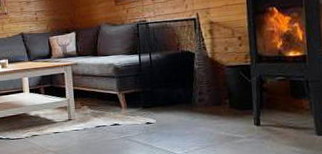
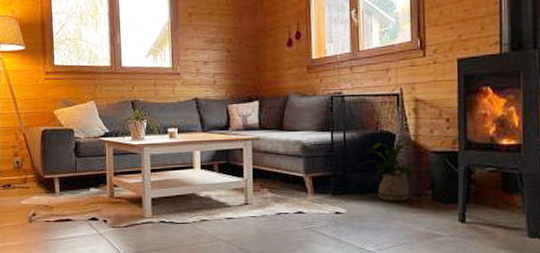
house plant: none [163,52,225,111] -> present [357,135,427,201]

